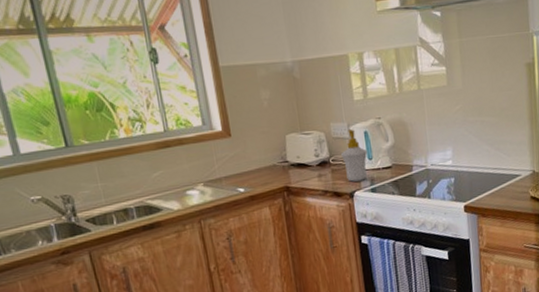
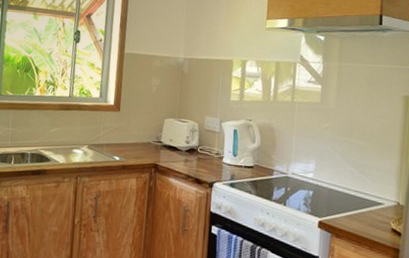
soap bottle: present [341,129,368,182] -> none [209,125,234,174]

